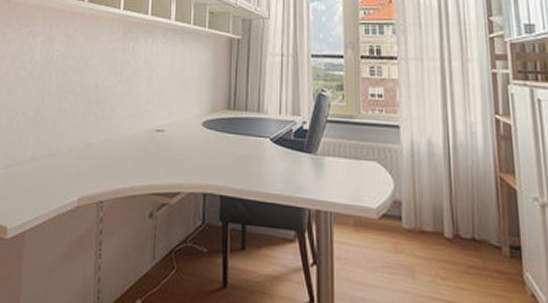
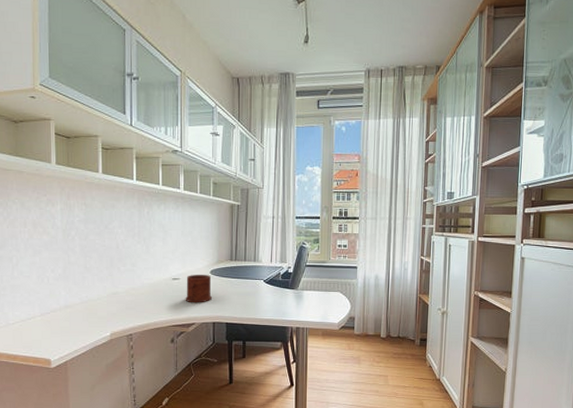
mug: none [170,126,203,165] -> present [185,275,212,303]

